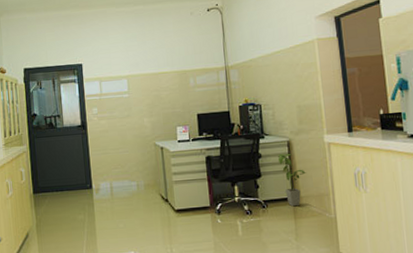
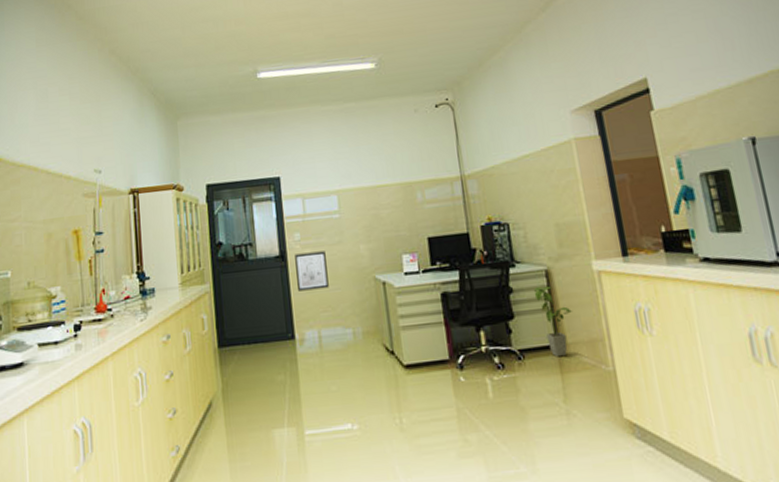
wall art: none [93,122,119,153] -> present [295,251,329,291]

